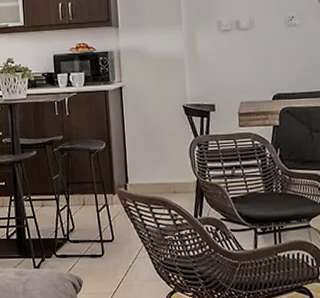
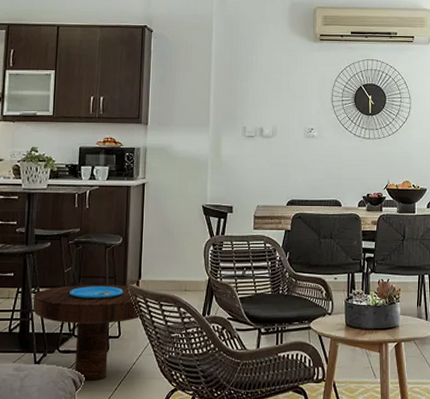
side table: none [25,189,131,284] -> present [32,285,139,381]

